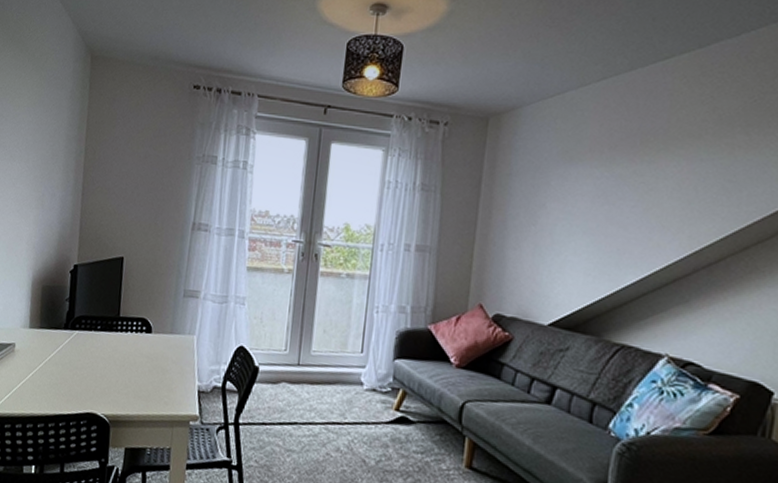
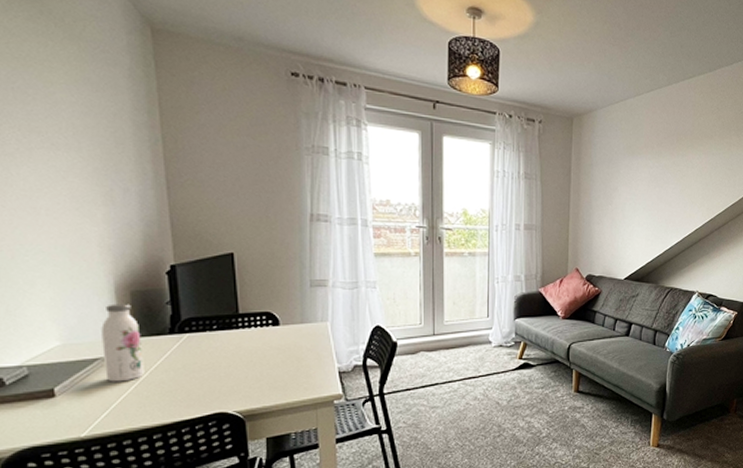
water bottle: none [13,296,44,369] -> present [101,304,144,382]

